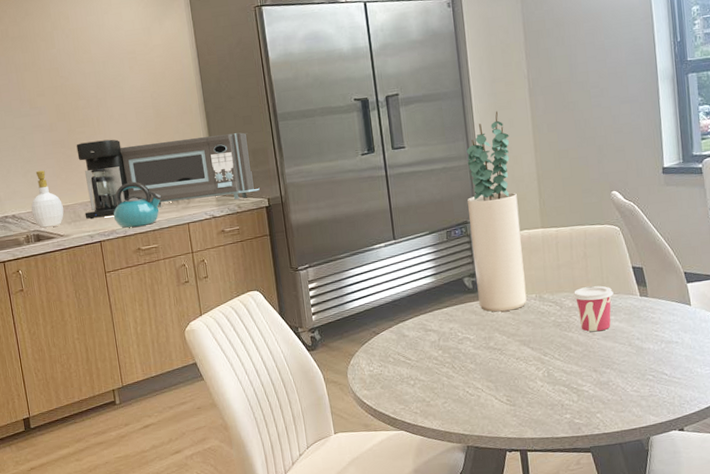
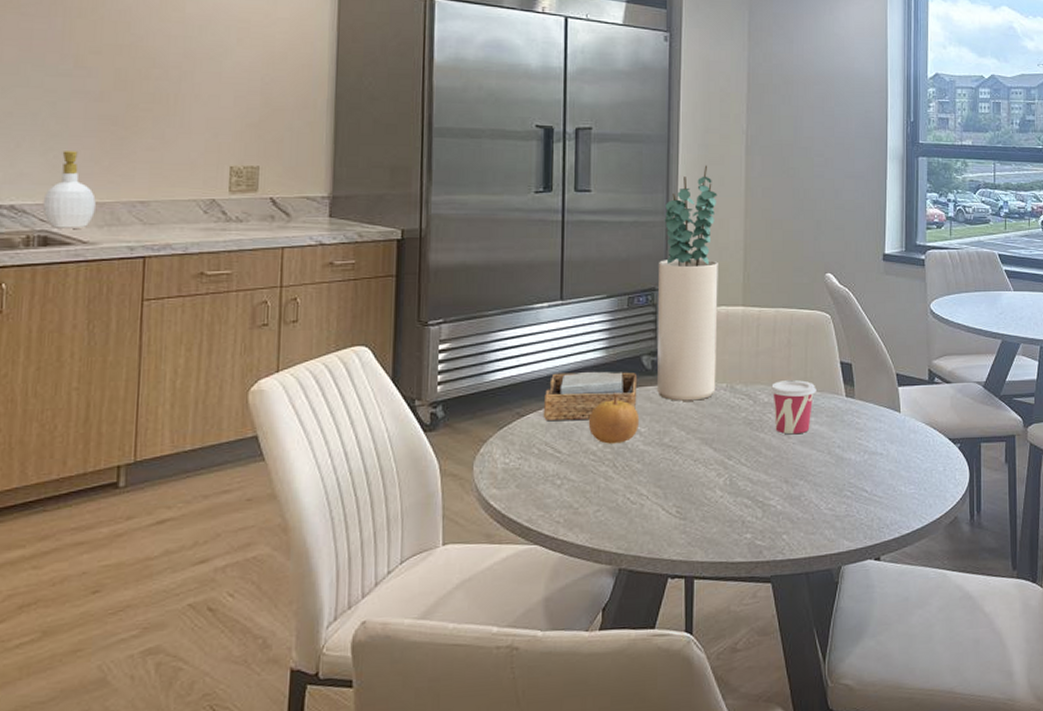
coffee maker: present [76,139,129,220] -> none [127,123,204,226]
kettle: present [113,181,162,228] -> none [171,184,251,243]
microwave: present [119,132,260,208] -> none [200,137,393,225]
napkin holder: none [392,292,464,336] -> present [543,371,638,421]
fruit: none [428,310,469,351] -> present [588,393,640,444]

